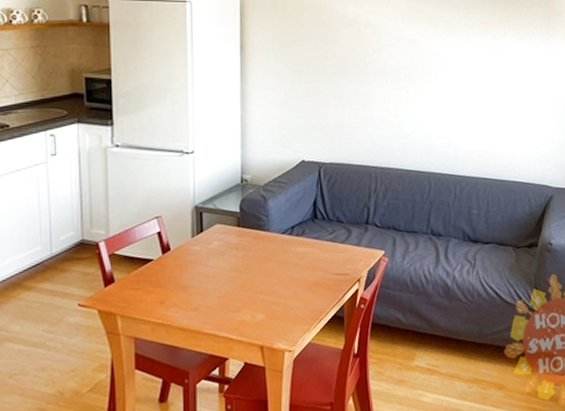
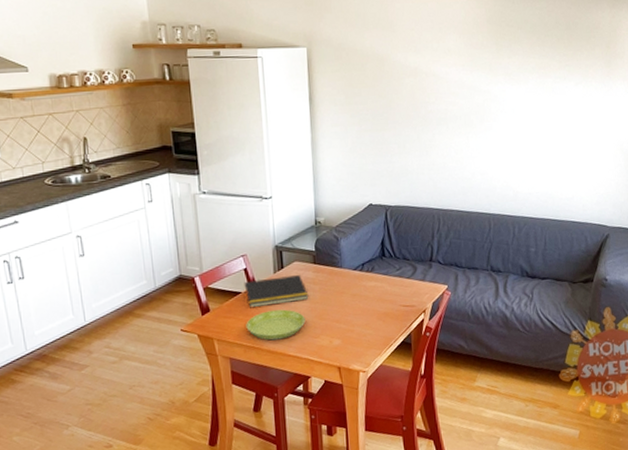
notepad: none [155,240,231,278] -> present [243,275,309,308]
saucer: none [156,279,225,316] -> present [246,309,306,341]

